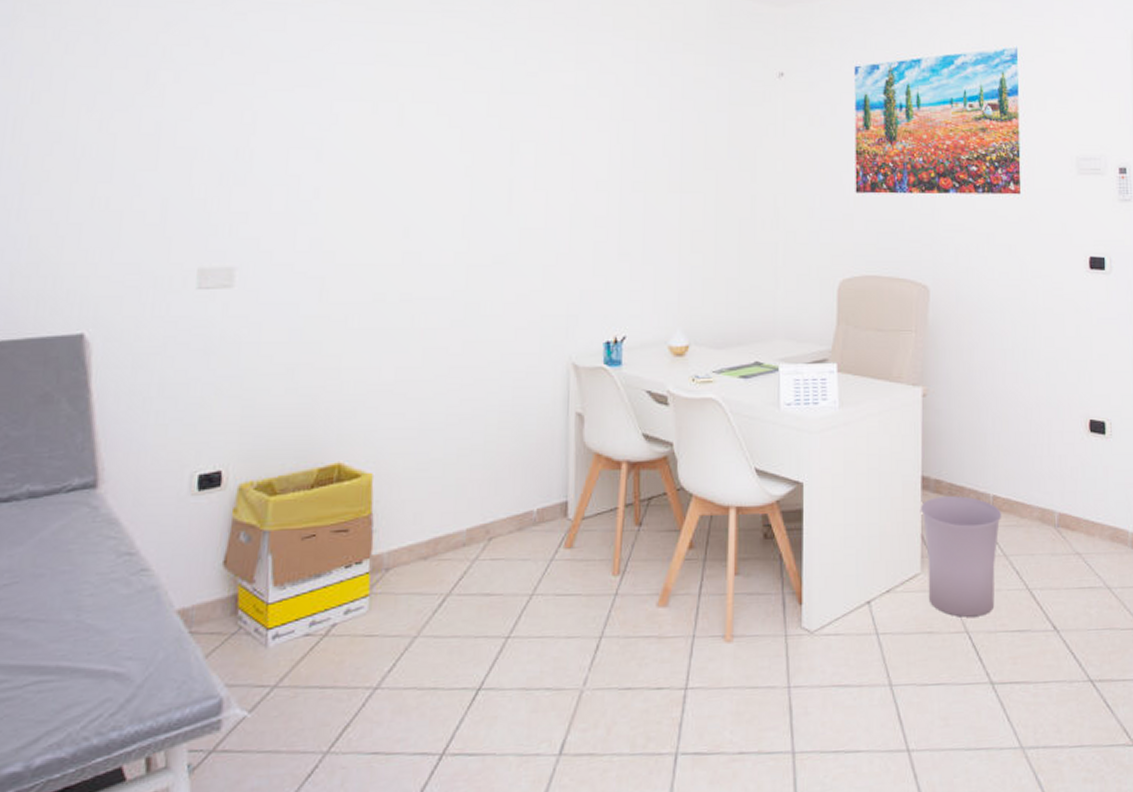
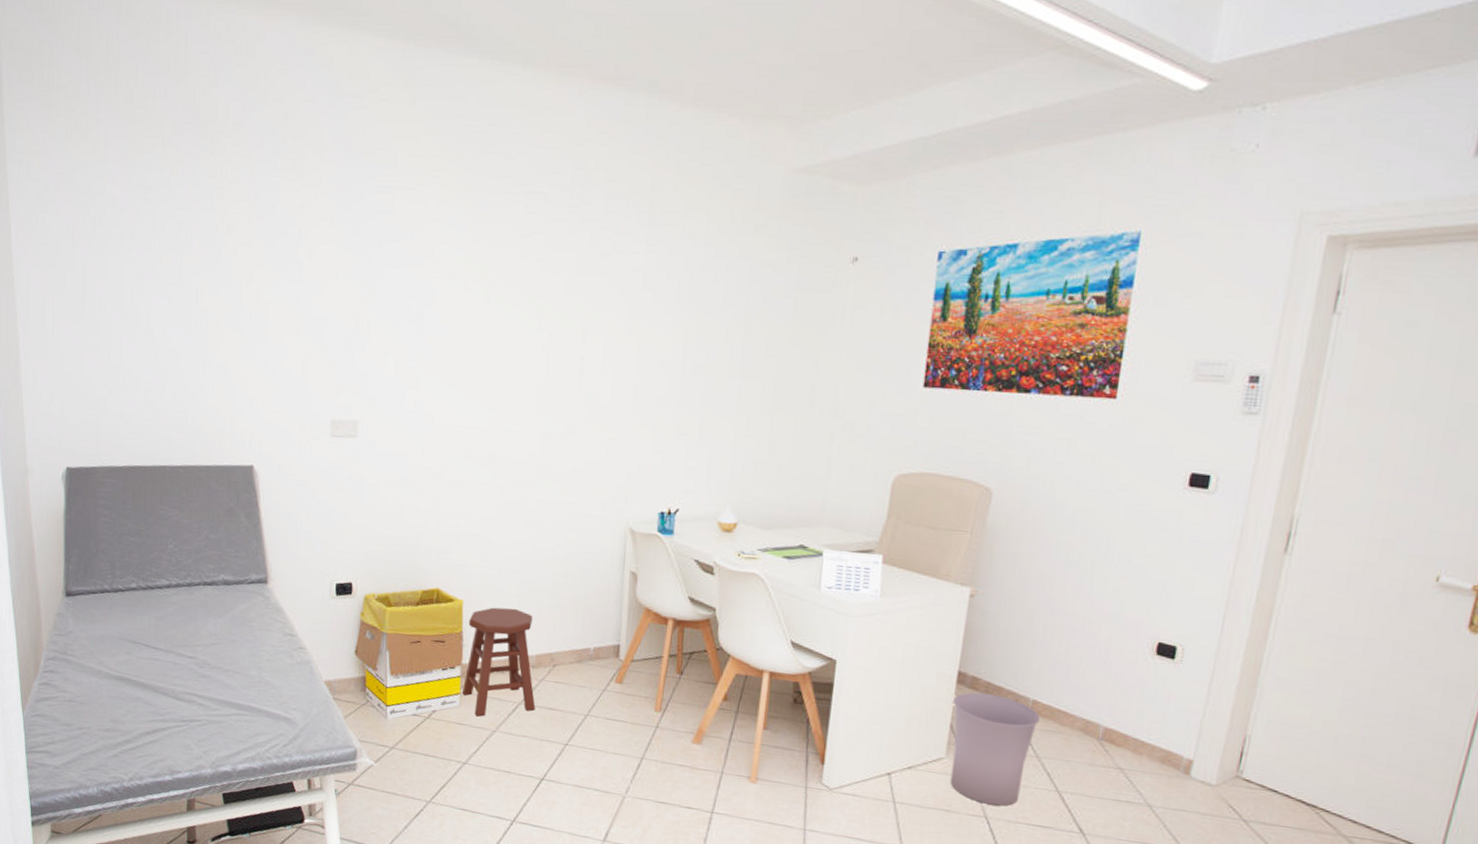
stool: none [372,475,468,622] -> present [462,607,536,717]

